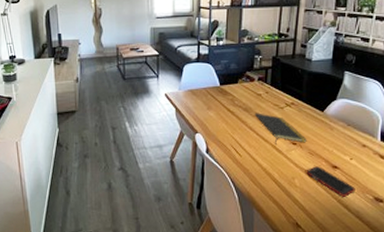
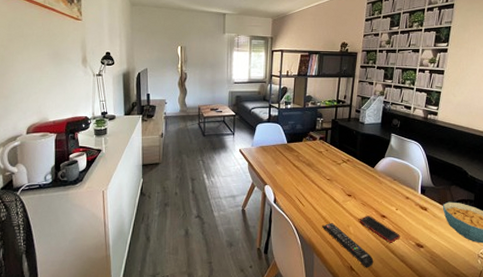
notepad: present [254,113,307,144] -> none [316,168,360,196]
remote control: none [263,175,324,225] -> present [322,223,374,268]

